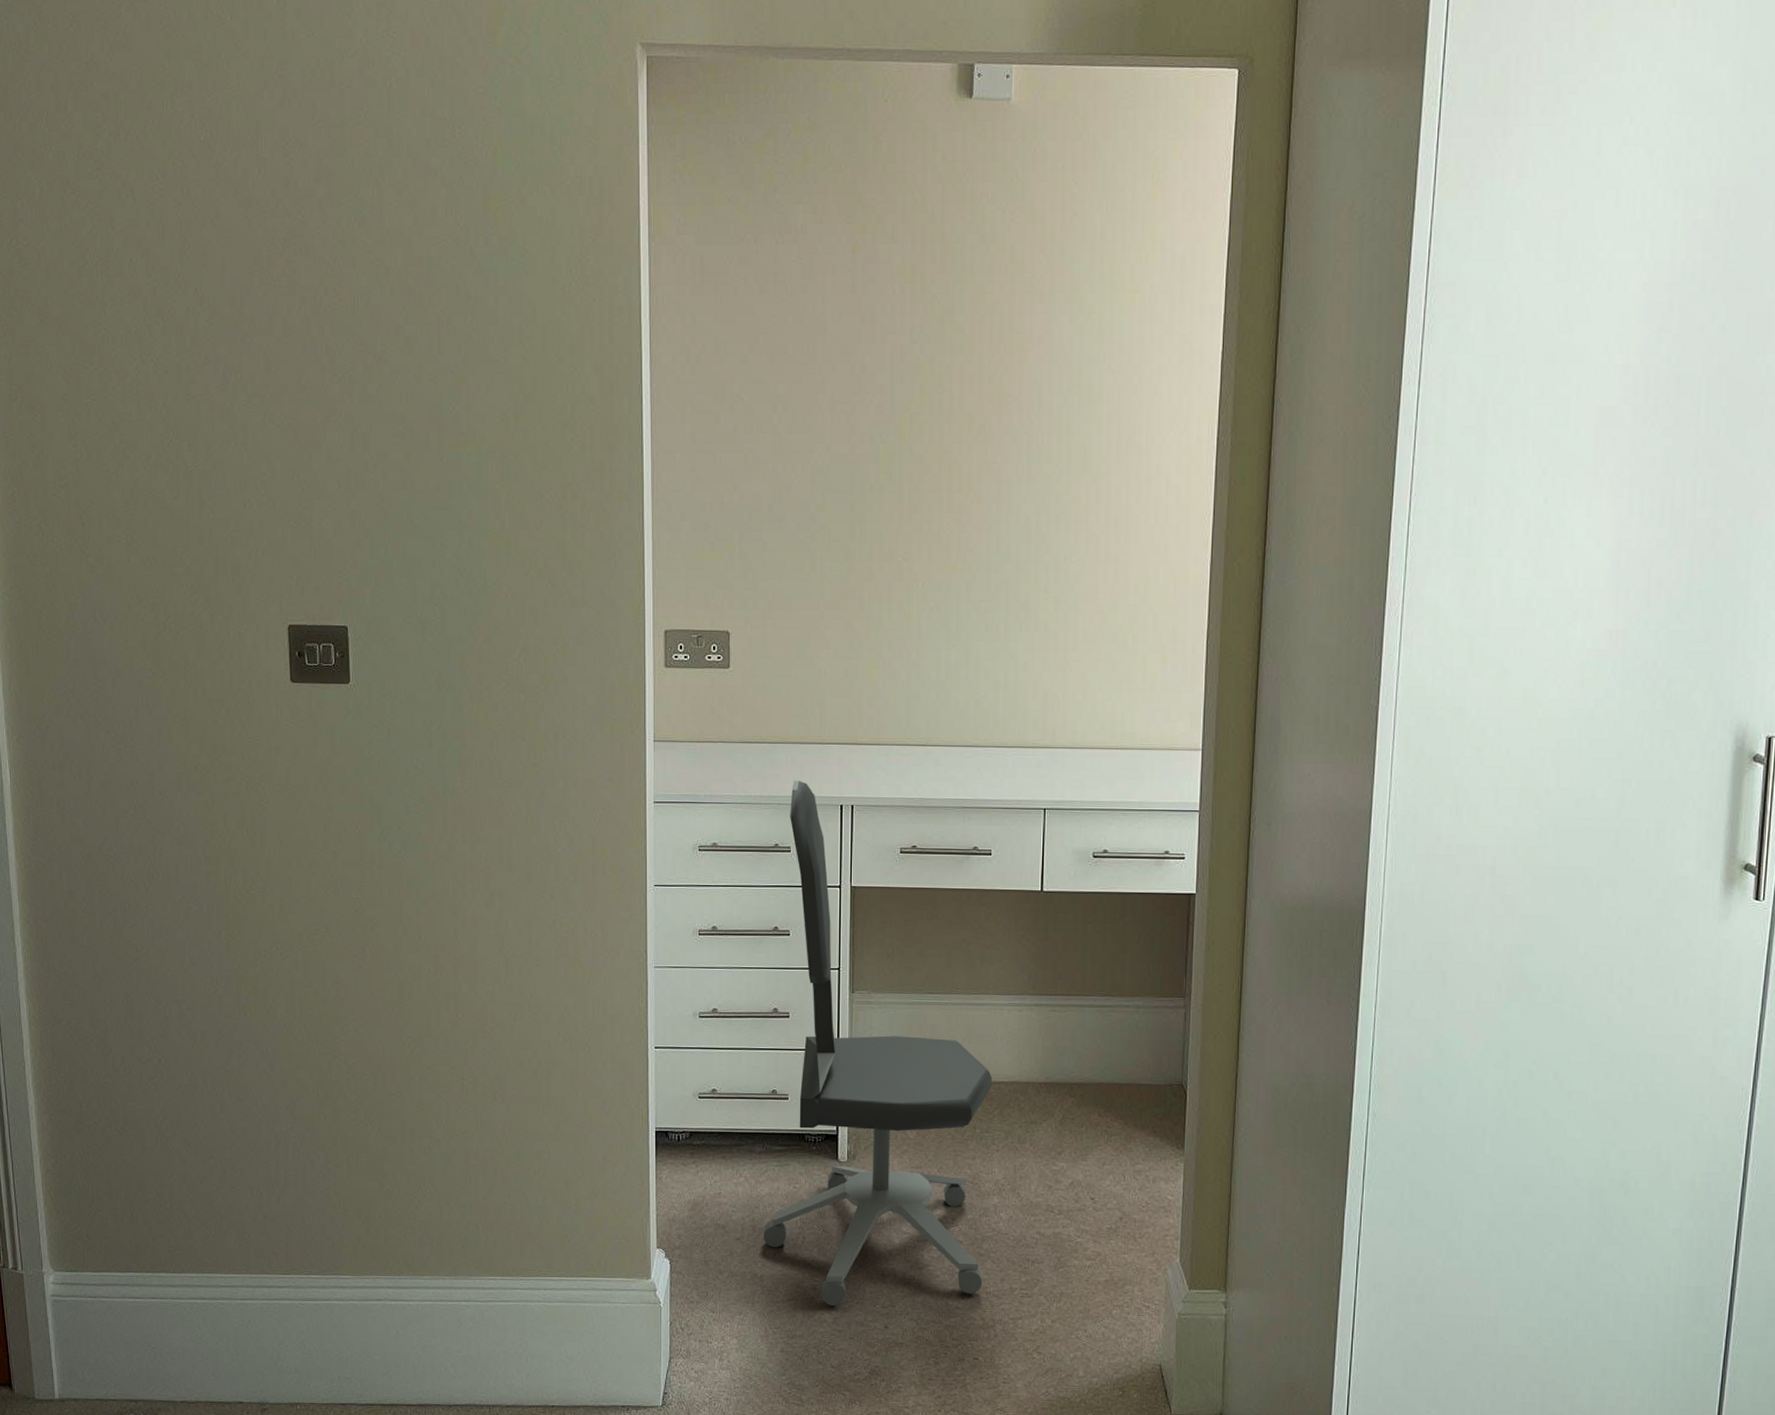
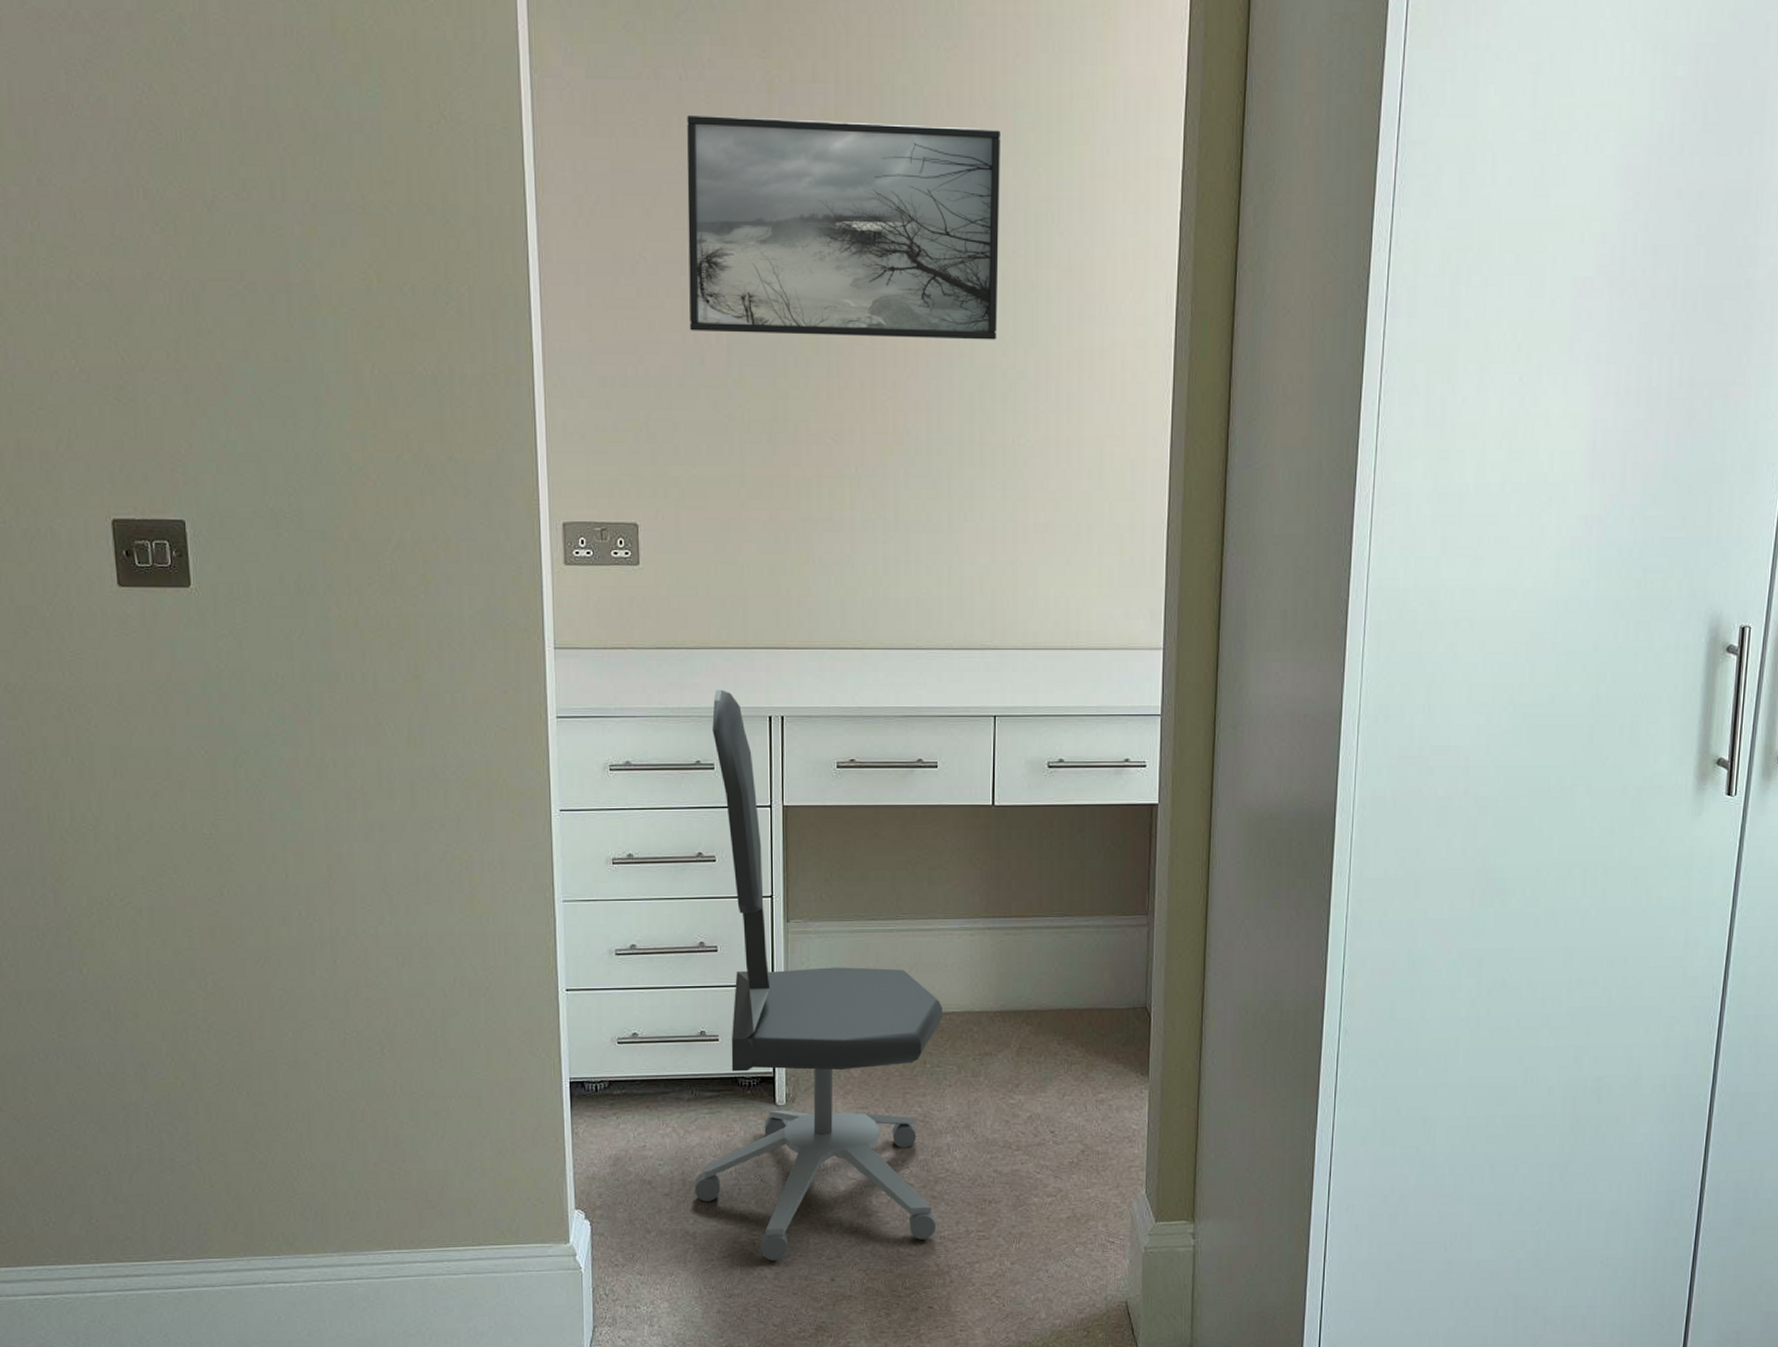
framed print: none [778,275,1058,468] -> present [687,116,1000,340]

